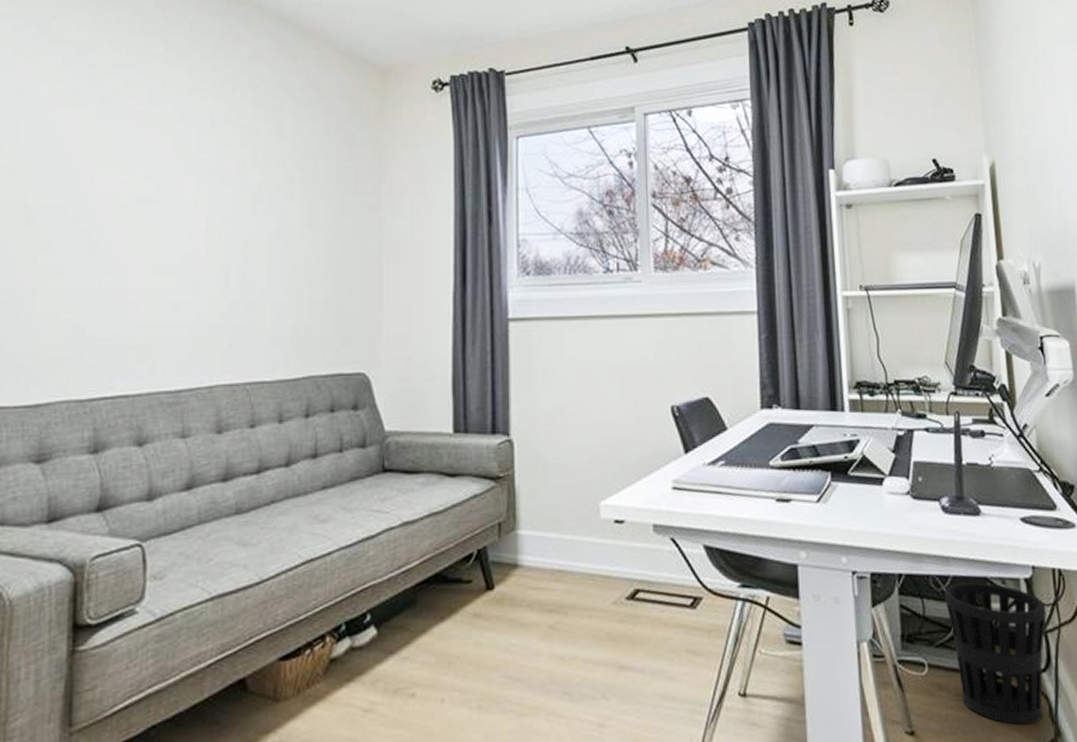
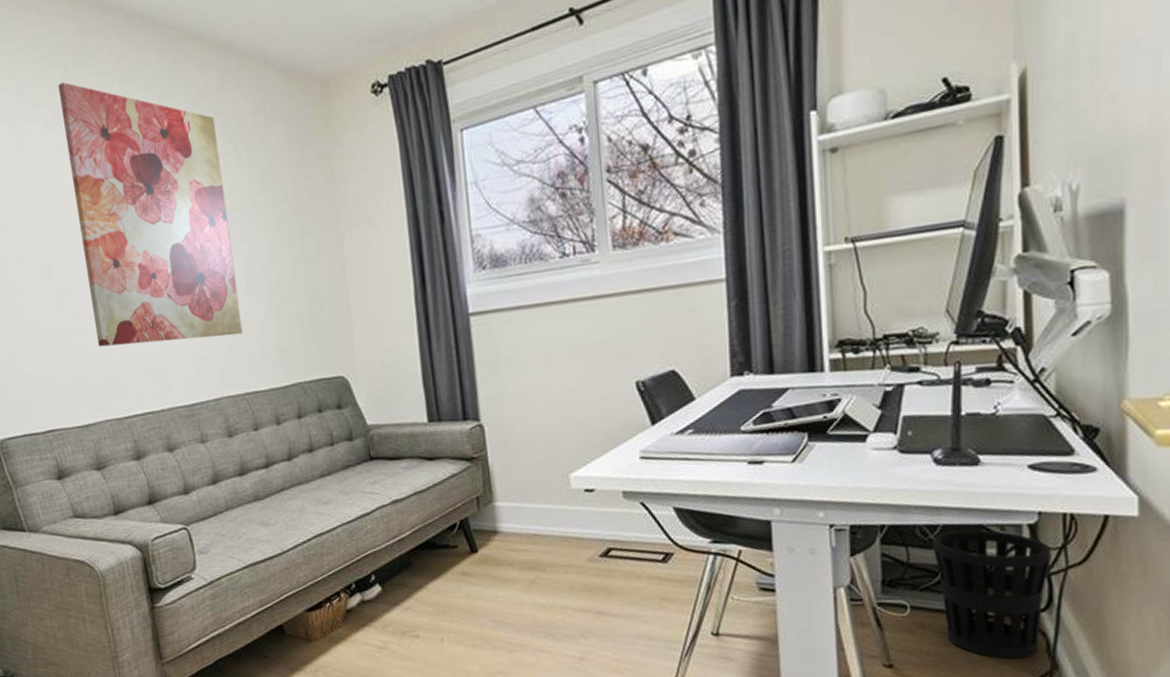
wall art: none [73,22,262,315] -> present [58,82,243,347]

